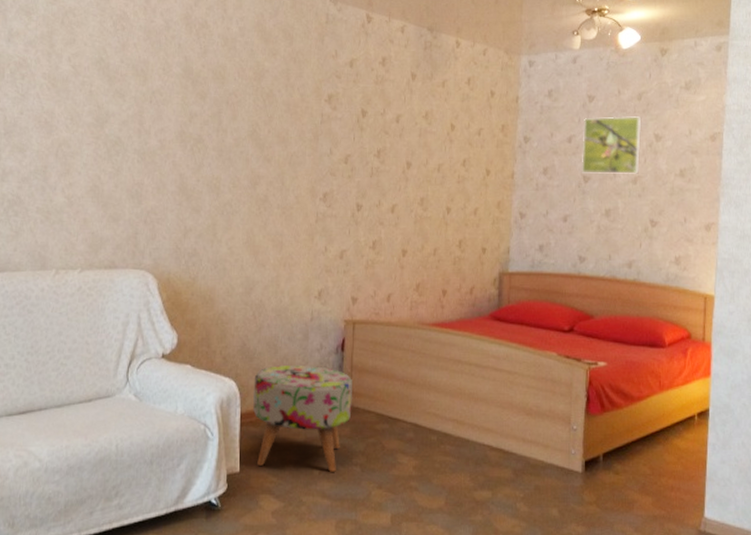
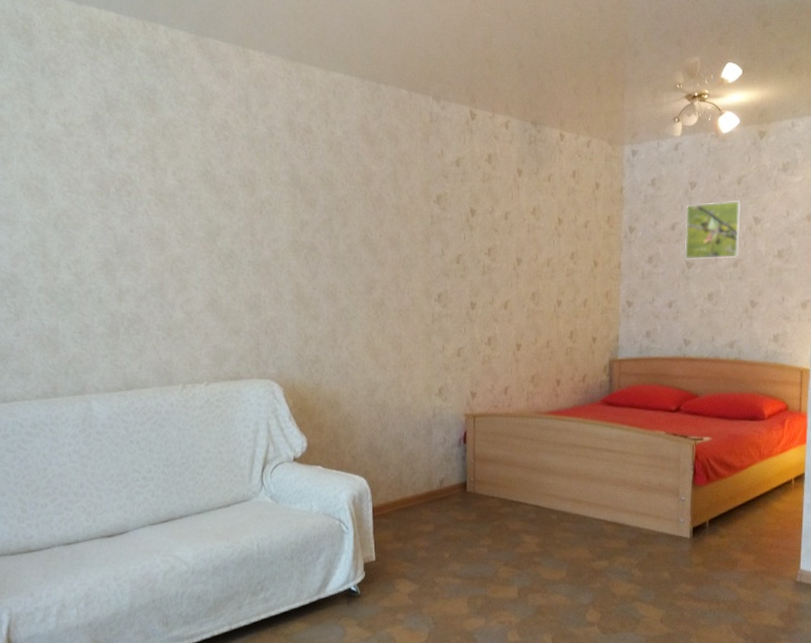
ottoman: present [253,365,352,472] -> none [383,458,477,554]

